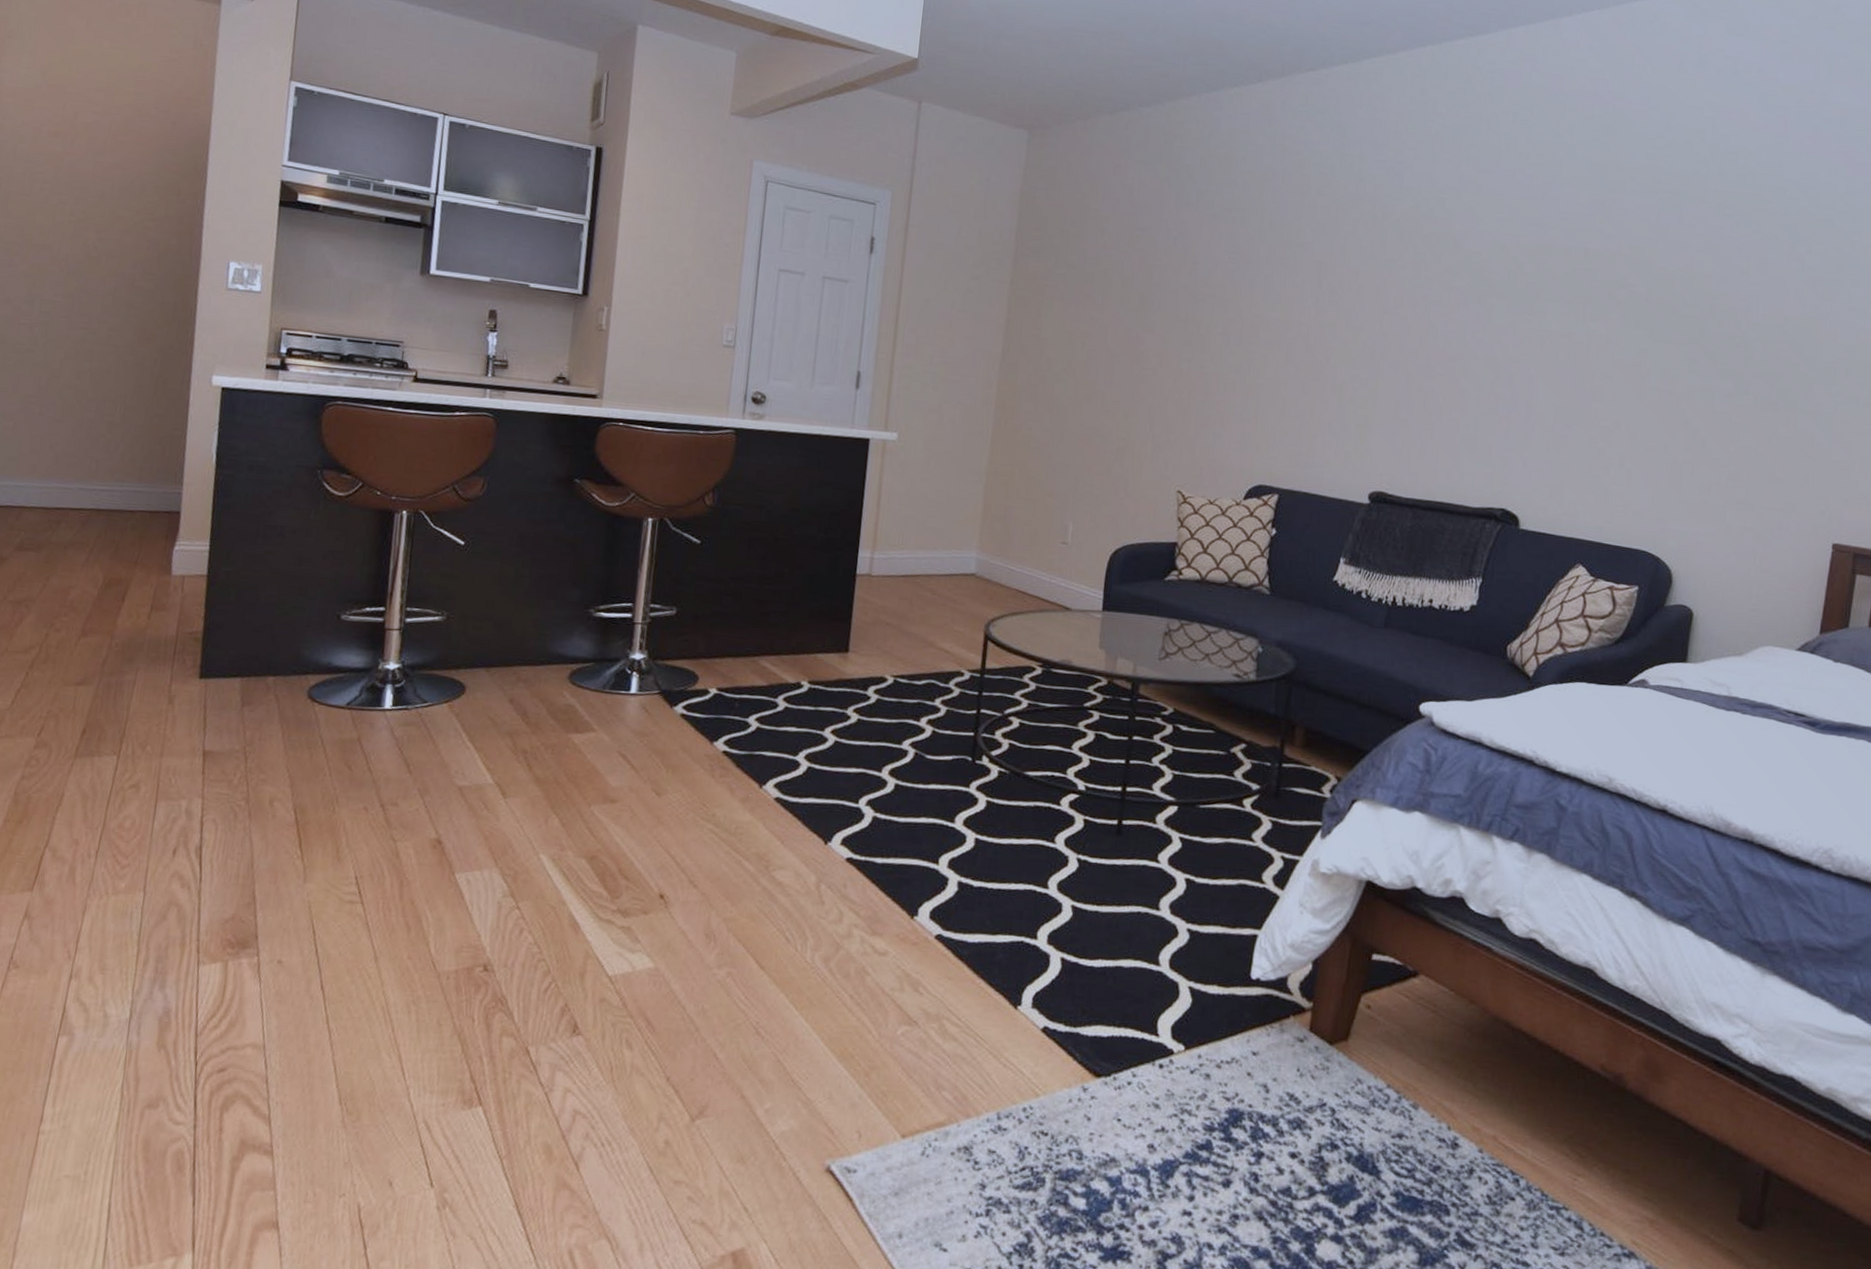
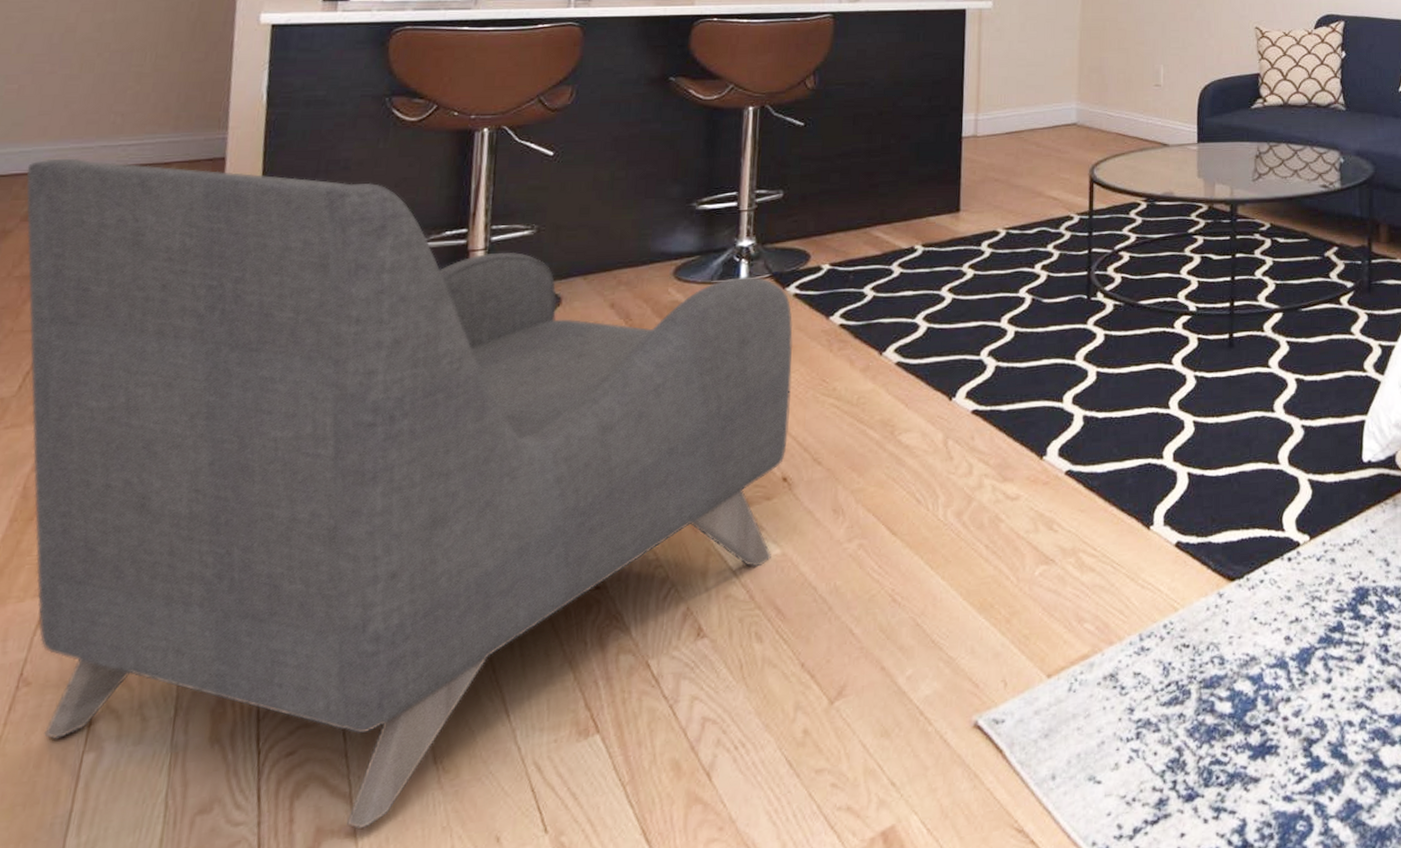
armchair: none [18,495,678,1149] -> present [26,158,793,829]

